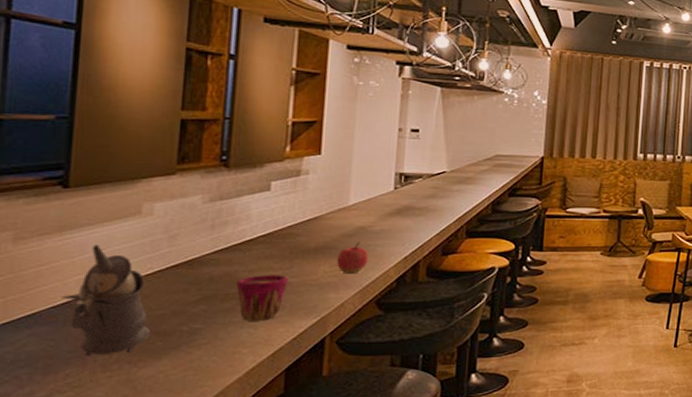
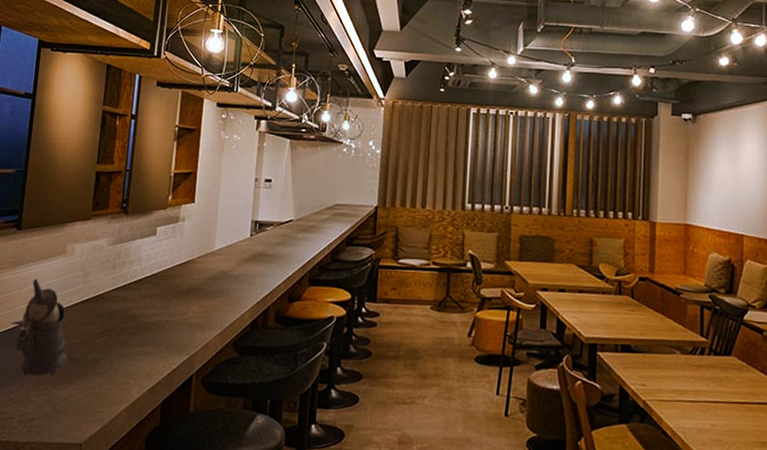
cup: present [236,275,289,321] -> none [128,312,167,355]
apple: present [337,242,368,274] -> none [203,286,228,316]

